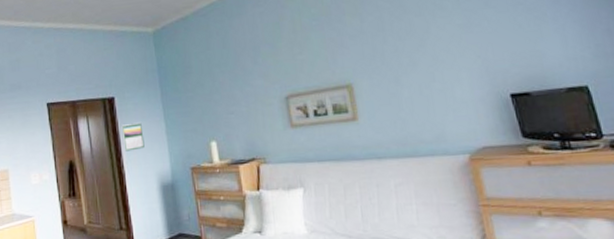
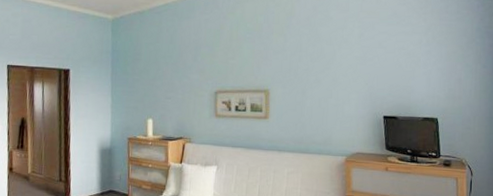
calendar: present [121,122,145,151] -> none [72,93,91,117]

